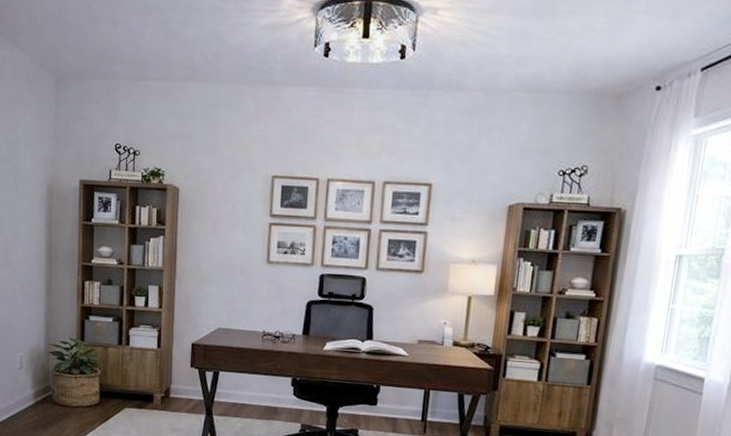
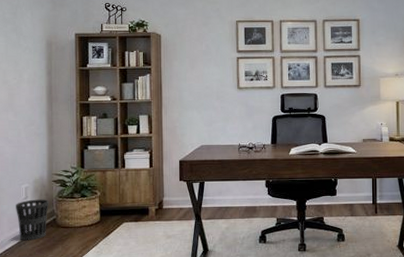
wastebasket: none [10,370,45,416] -> present [16,199,49,241]

